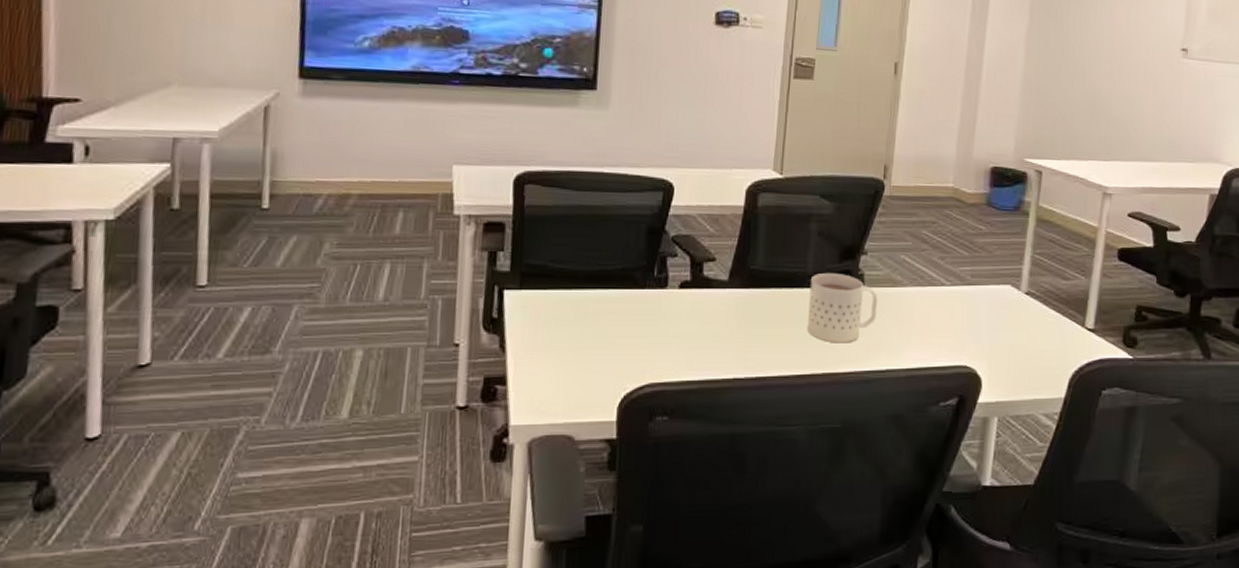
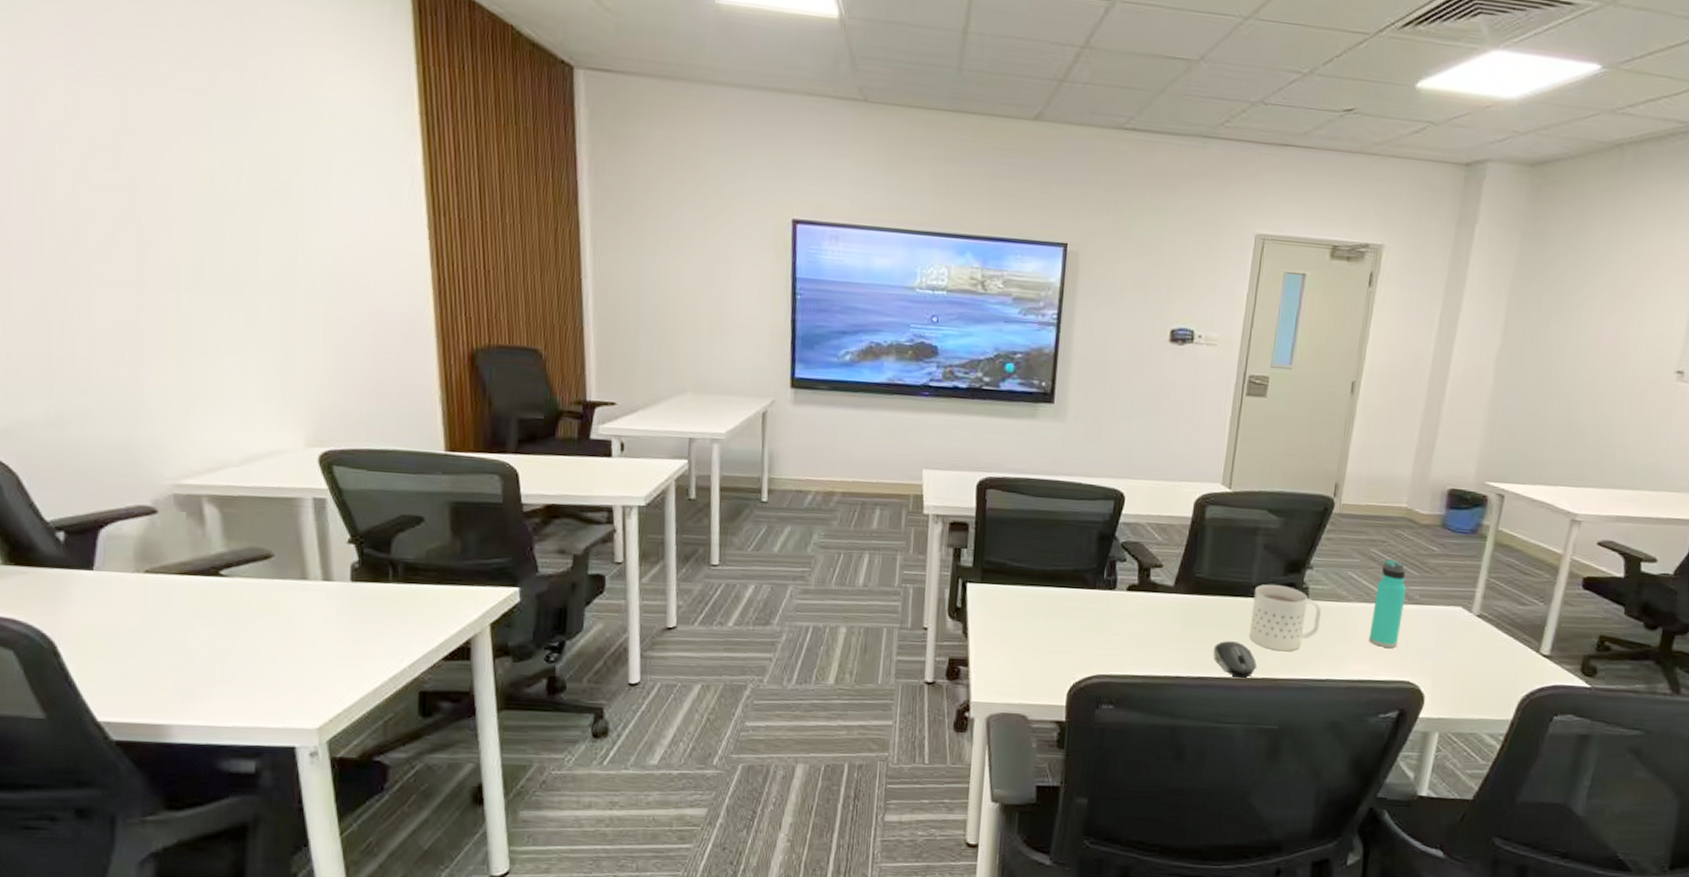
computer mouse: none [771,336,816,375] -> present [1213,641,1257,678]
thermos bottle: none [925,240,958,331] -> present [1368,559,1407,648]

